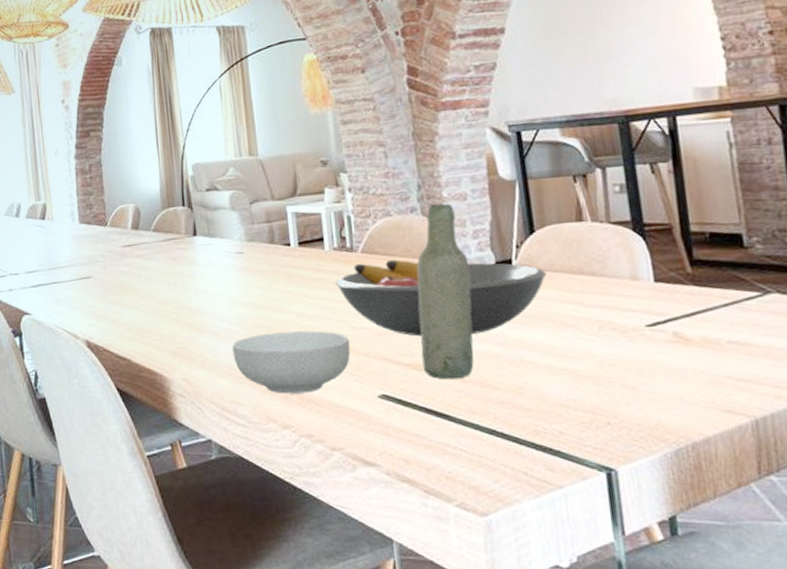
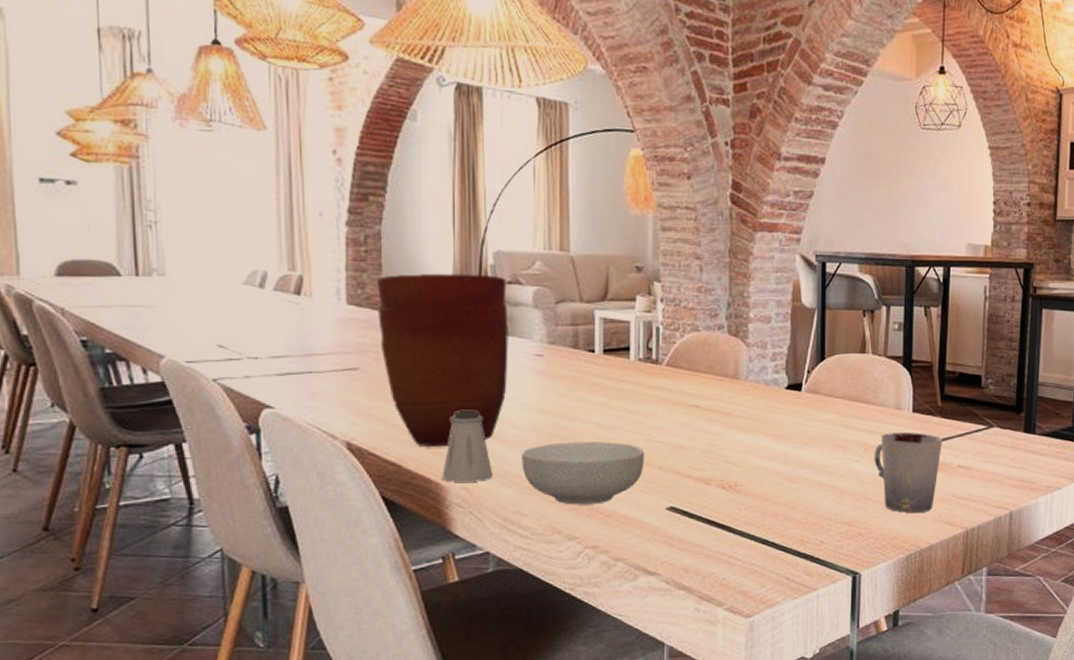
vase: none [101,185,214,343] -> present [377,273,509,448]
saltshaker: none [165,308,208,374] -> present [442,411,493,482]
fruit bowl: present [335,259,547,337] -> none [637,375,830,452]
bottle: present [417,203,474,380] -> none [711,323,764,493]
cup: none [612,305,702,399] -> present [874,433,943,513]

